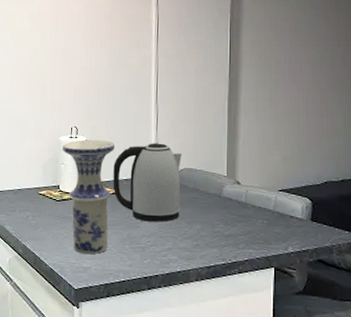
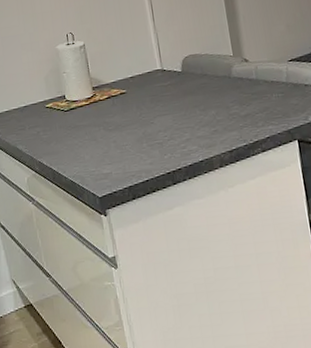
vase: present [62,140,116,255] -> none [60,41,126,161]
kettle: present [113,143,182,222] -> none [116,34,193,117]

